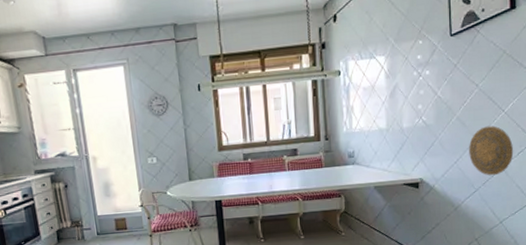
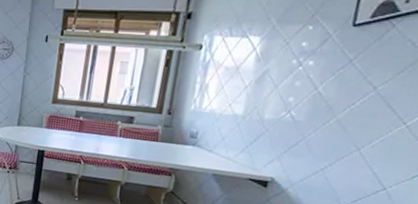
decorative plate: present [469,125,514,176] -> none [342,136,408,196]

